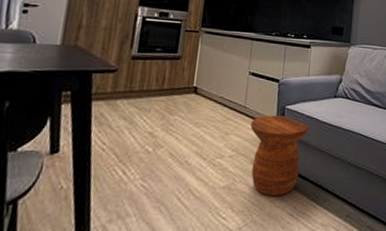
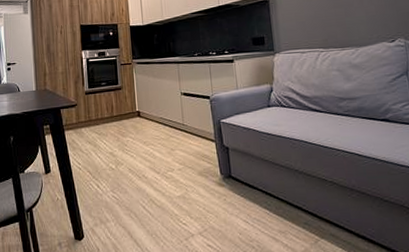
side table: present [250,115,310,197] -> none [191,129,248,205]

